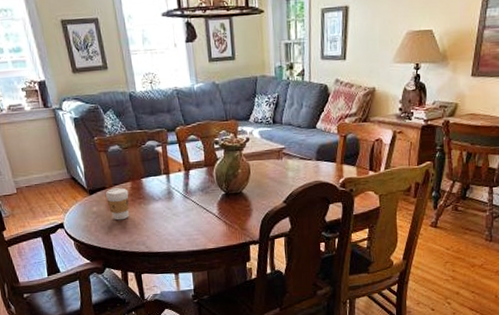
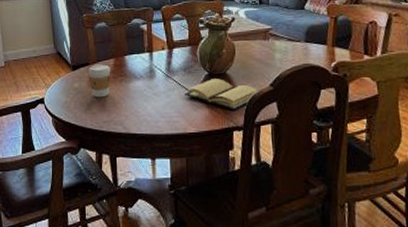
book: none [202,198,273,227] -> present [183,79,258,111]

